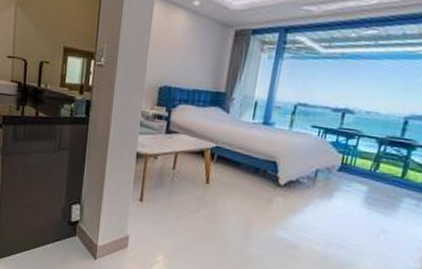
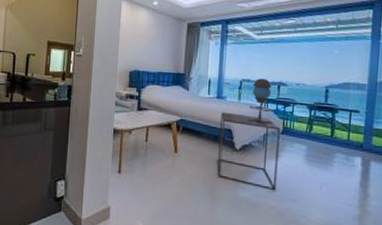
side table: none [255,141,338,233] -> present [217,112,280,190]
table lamp: none [296,103,335,160] -> present [246,78,274,126]

